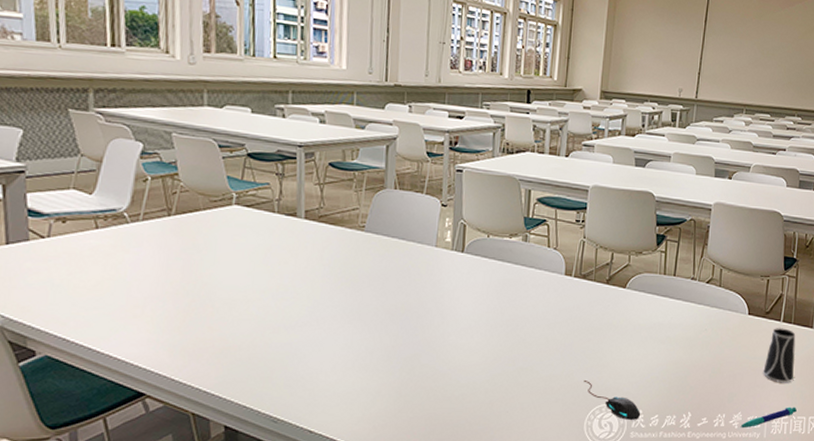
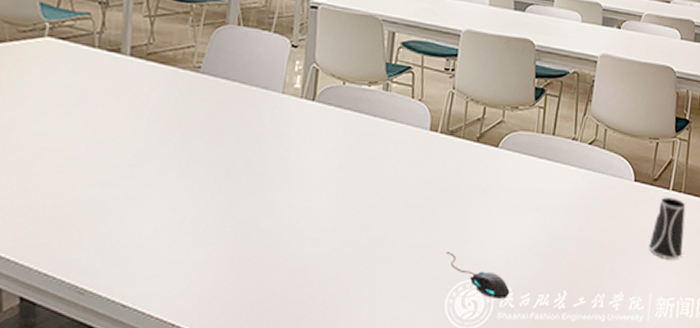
pen: present [740,407,797,427] -> none [621,286,685,309]

